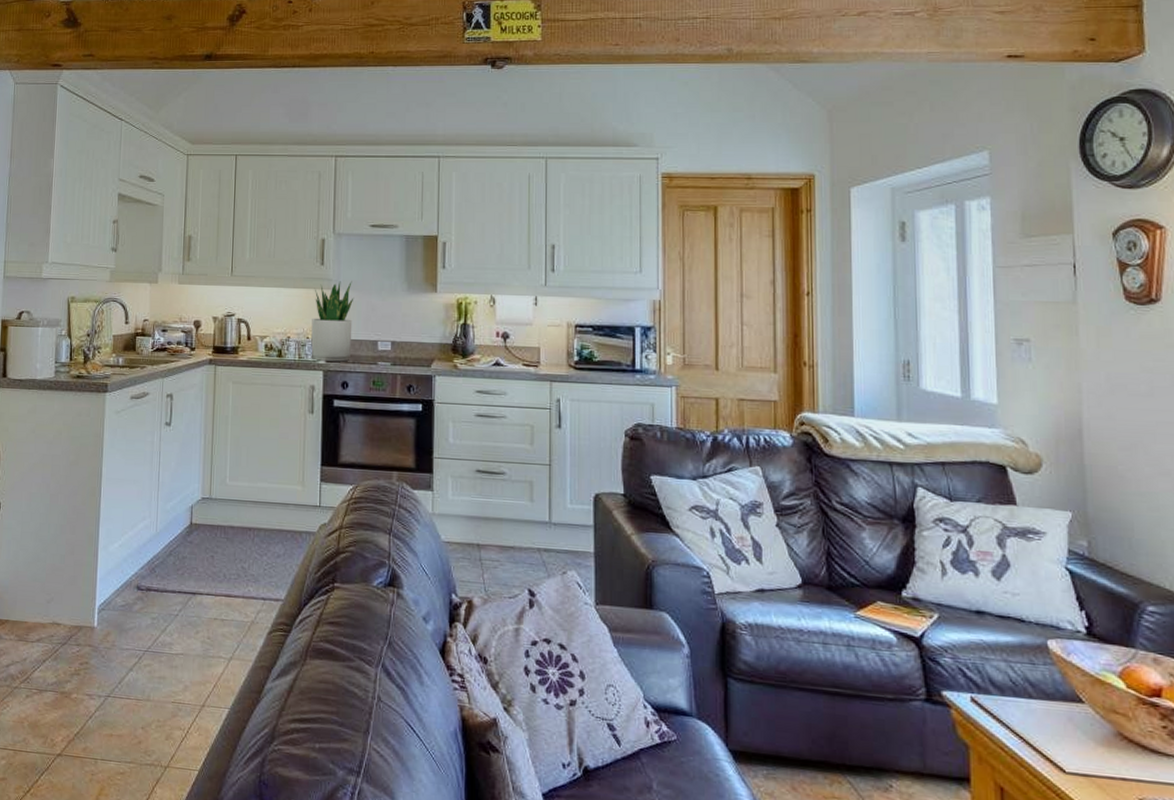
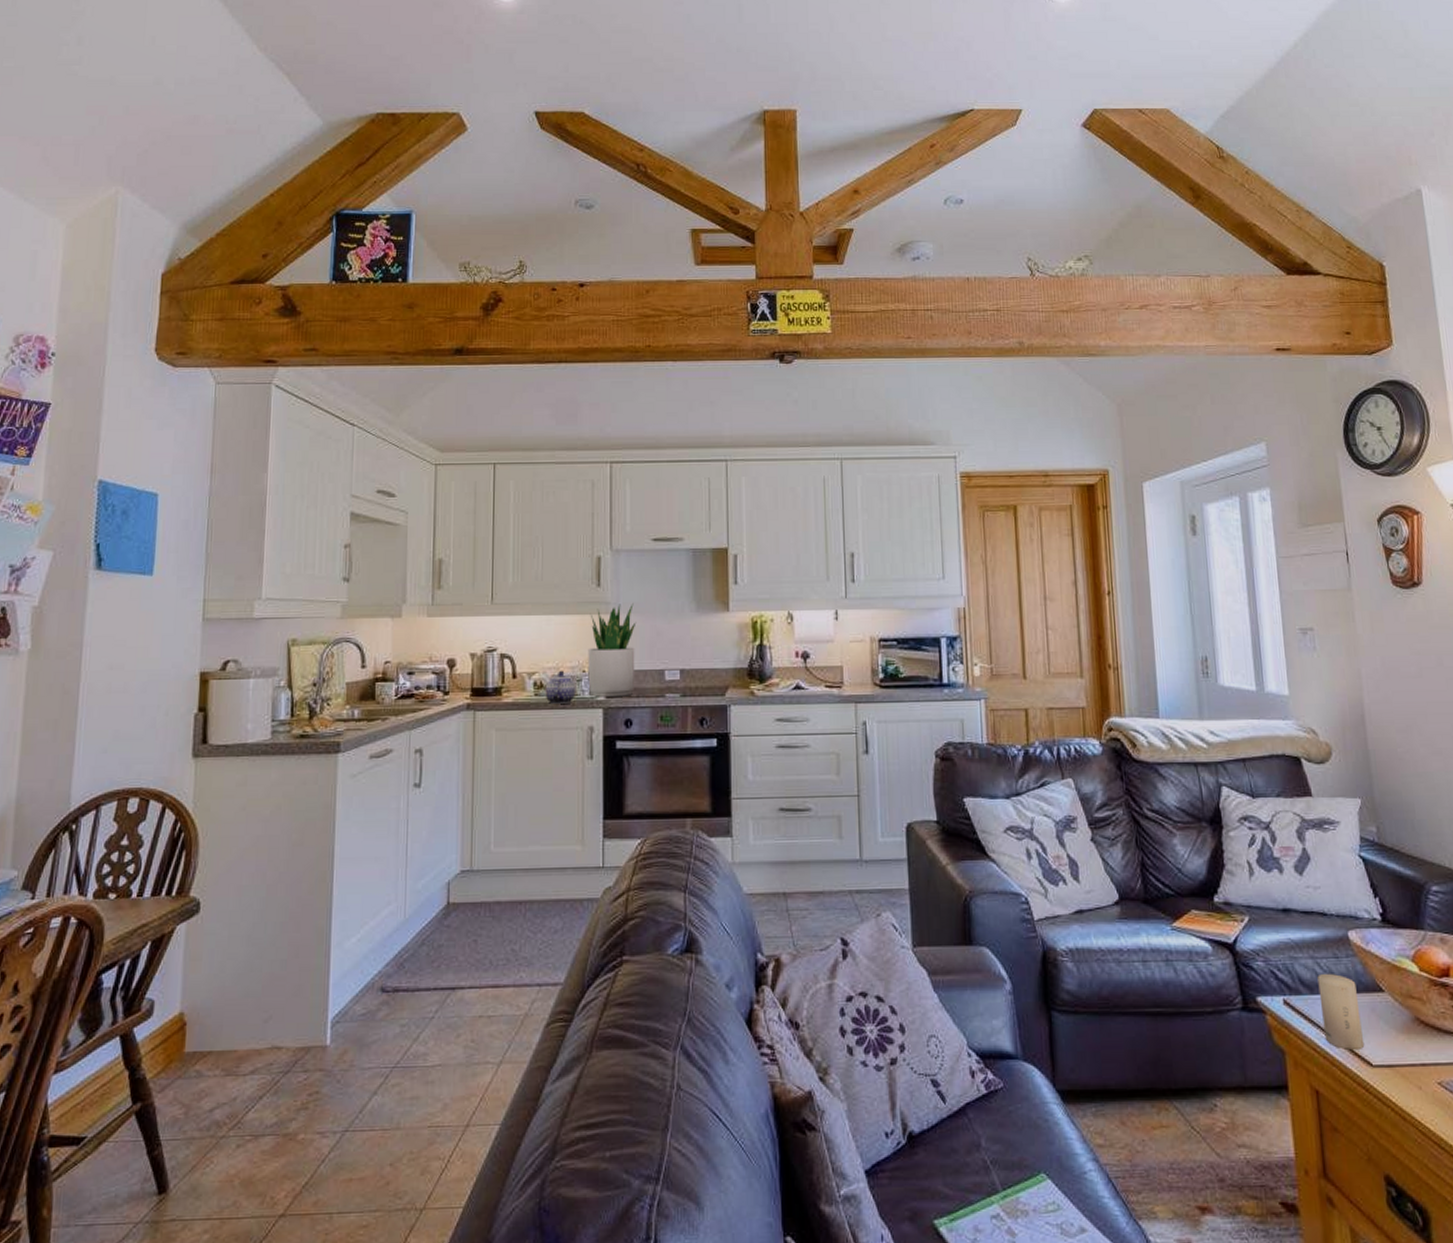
teapot: none [274,337,301,366] -> present [545,671,576,705]
candle: none [1010,677,1058,756] -> present [1317,973,1365,1051]

